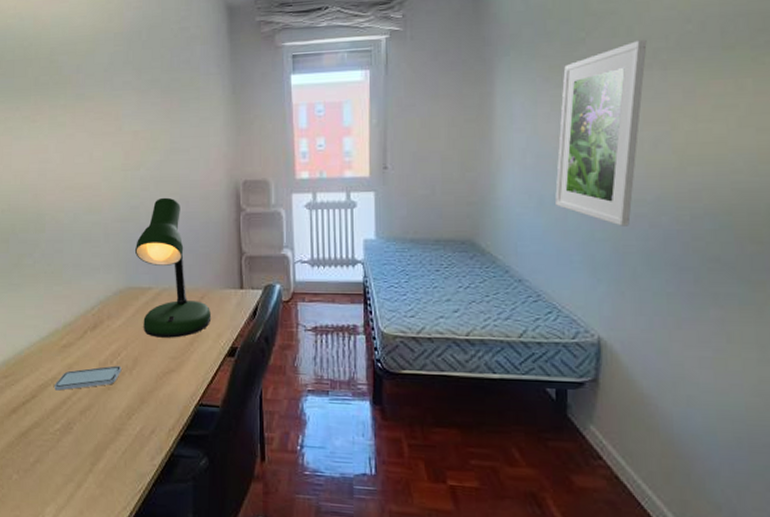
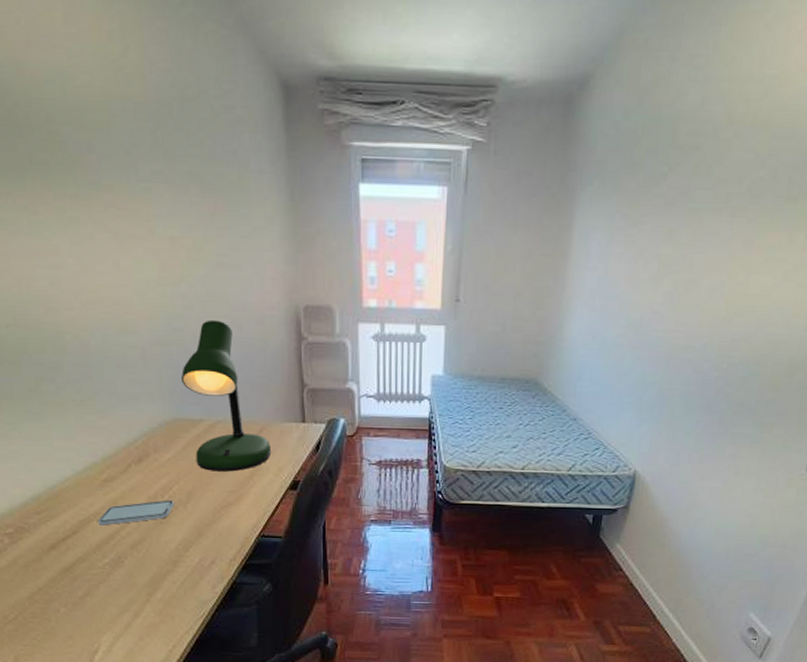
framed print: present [555,39,647,226] -> none [616,181,723,371]

